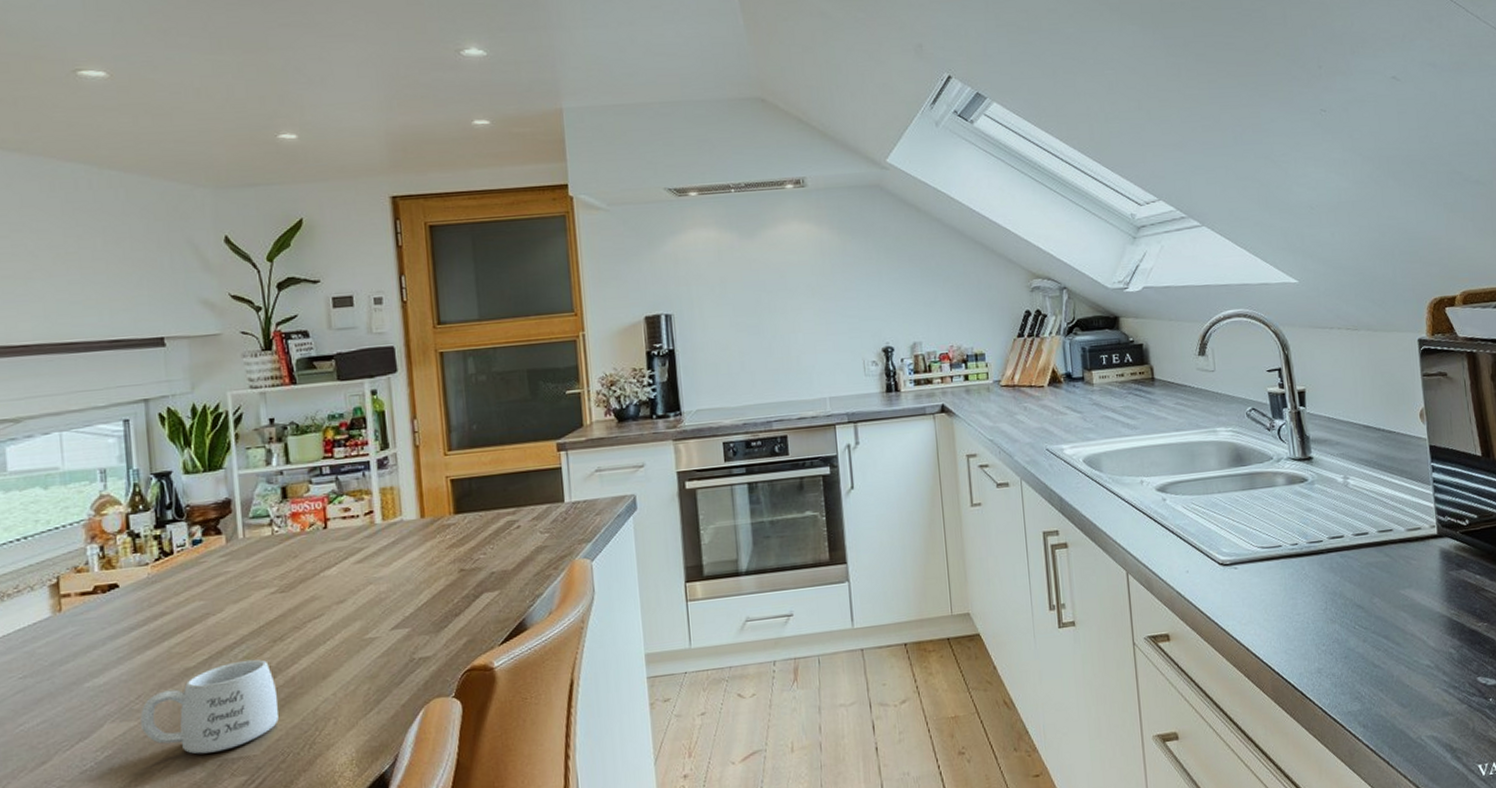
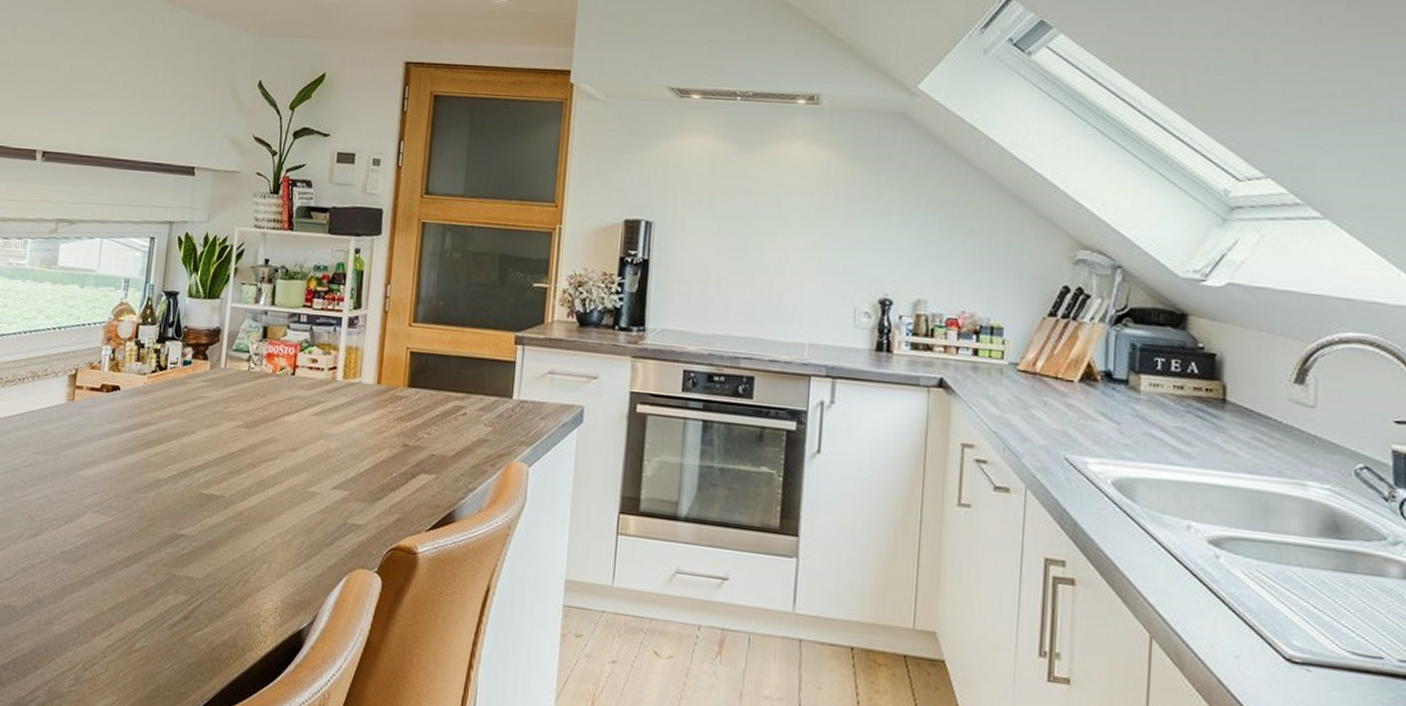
mug: present [140,659,279,754] -> none [114,484,226,567]

